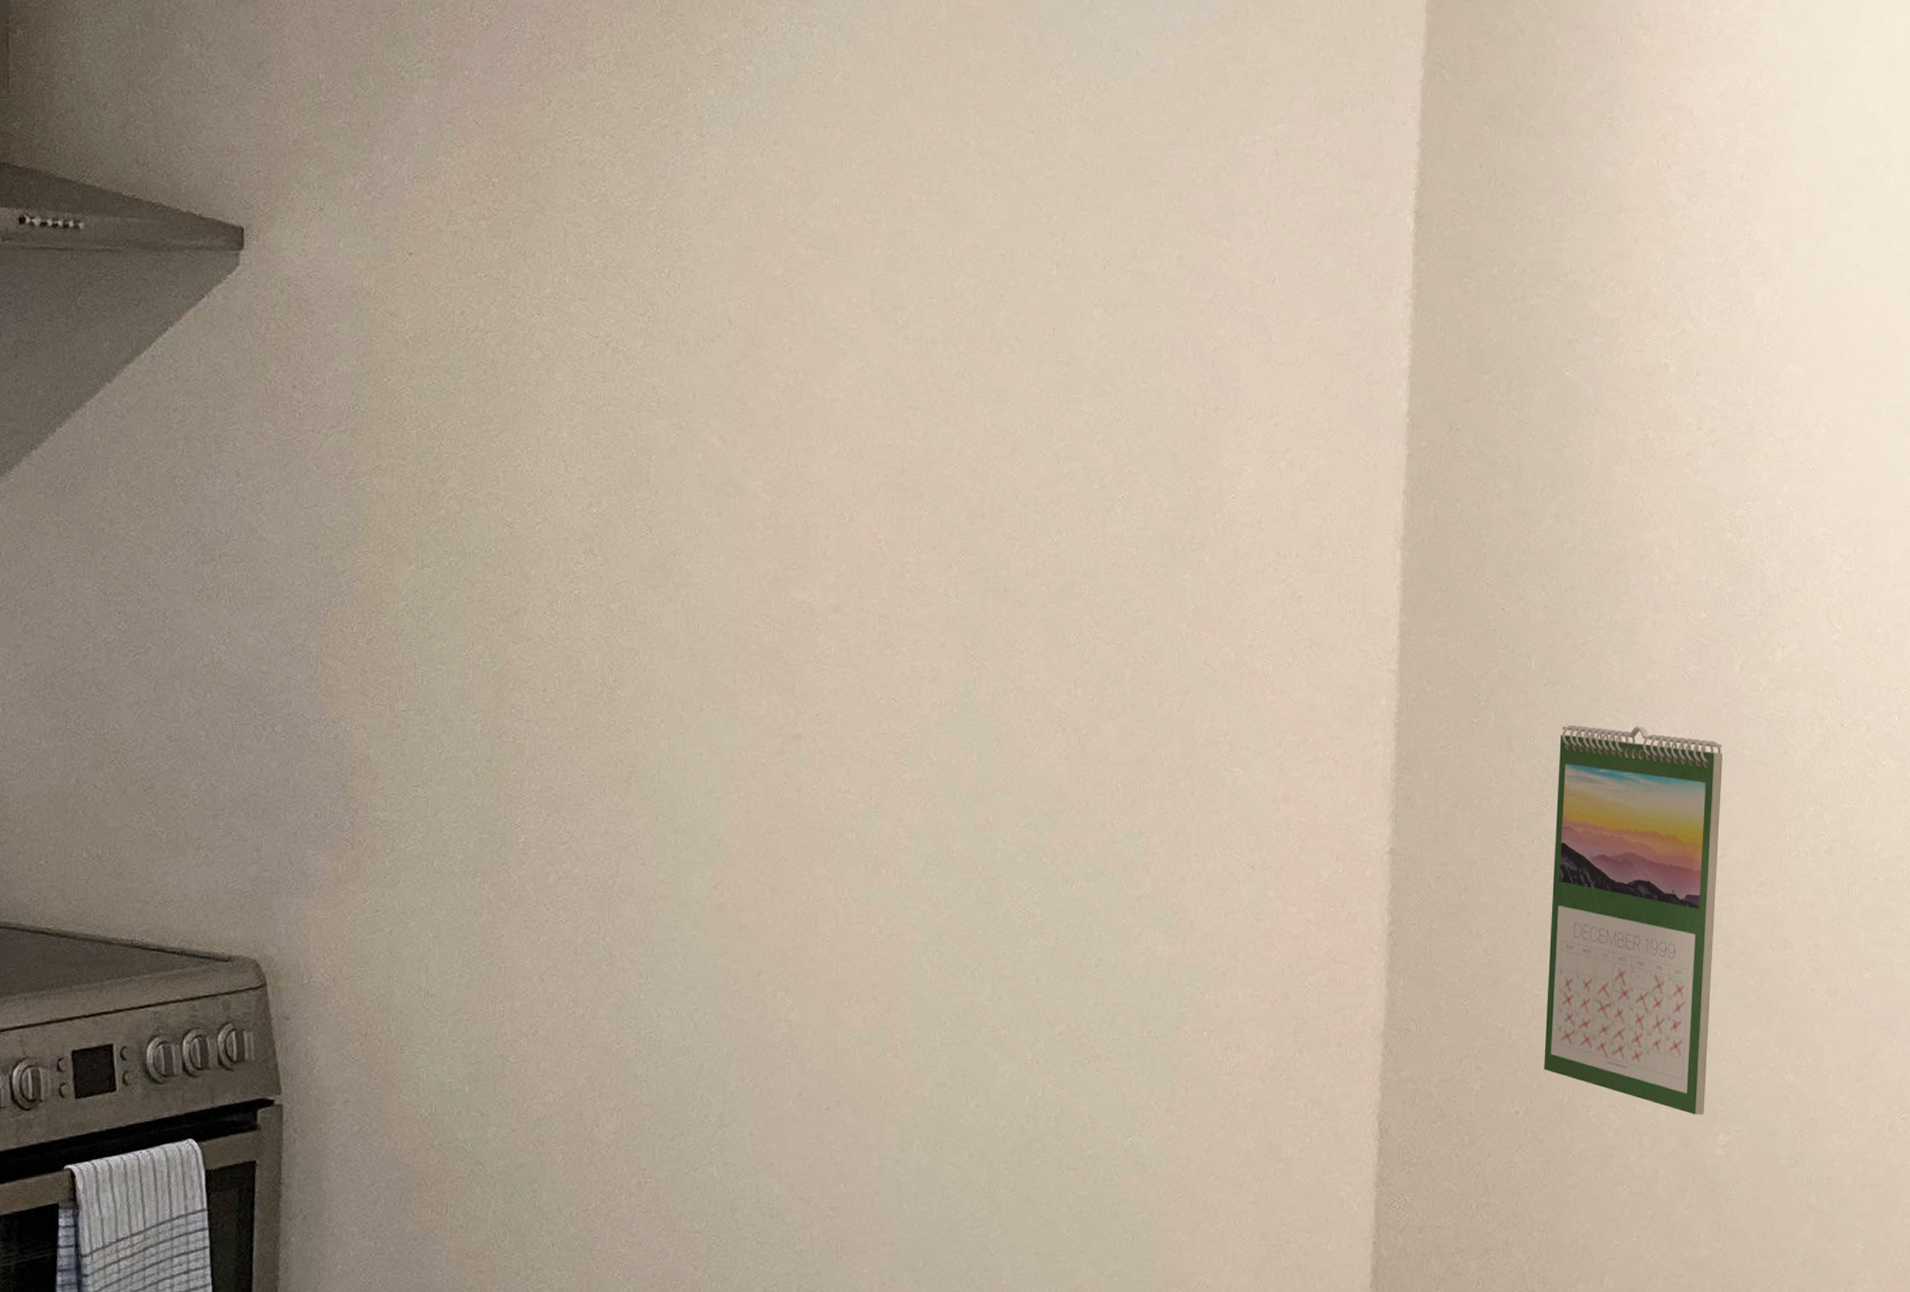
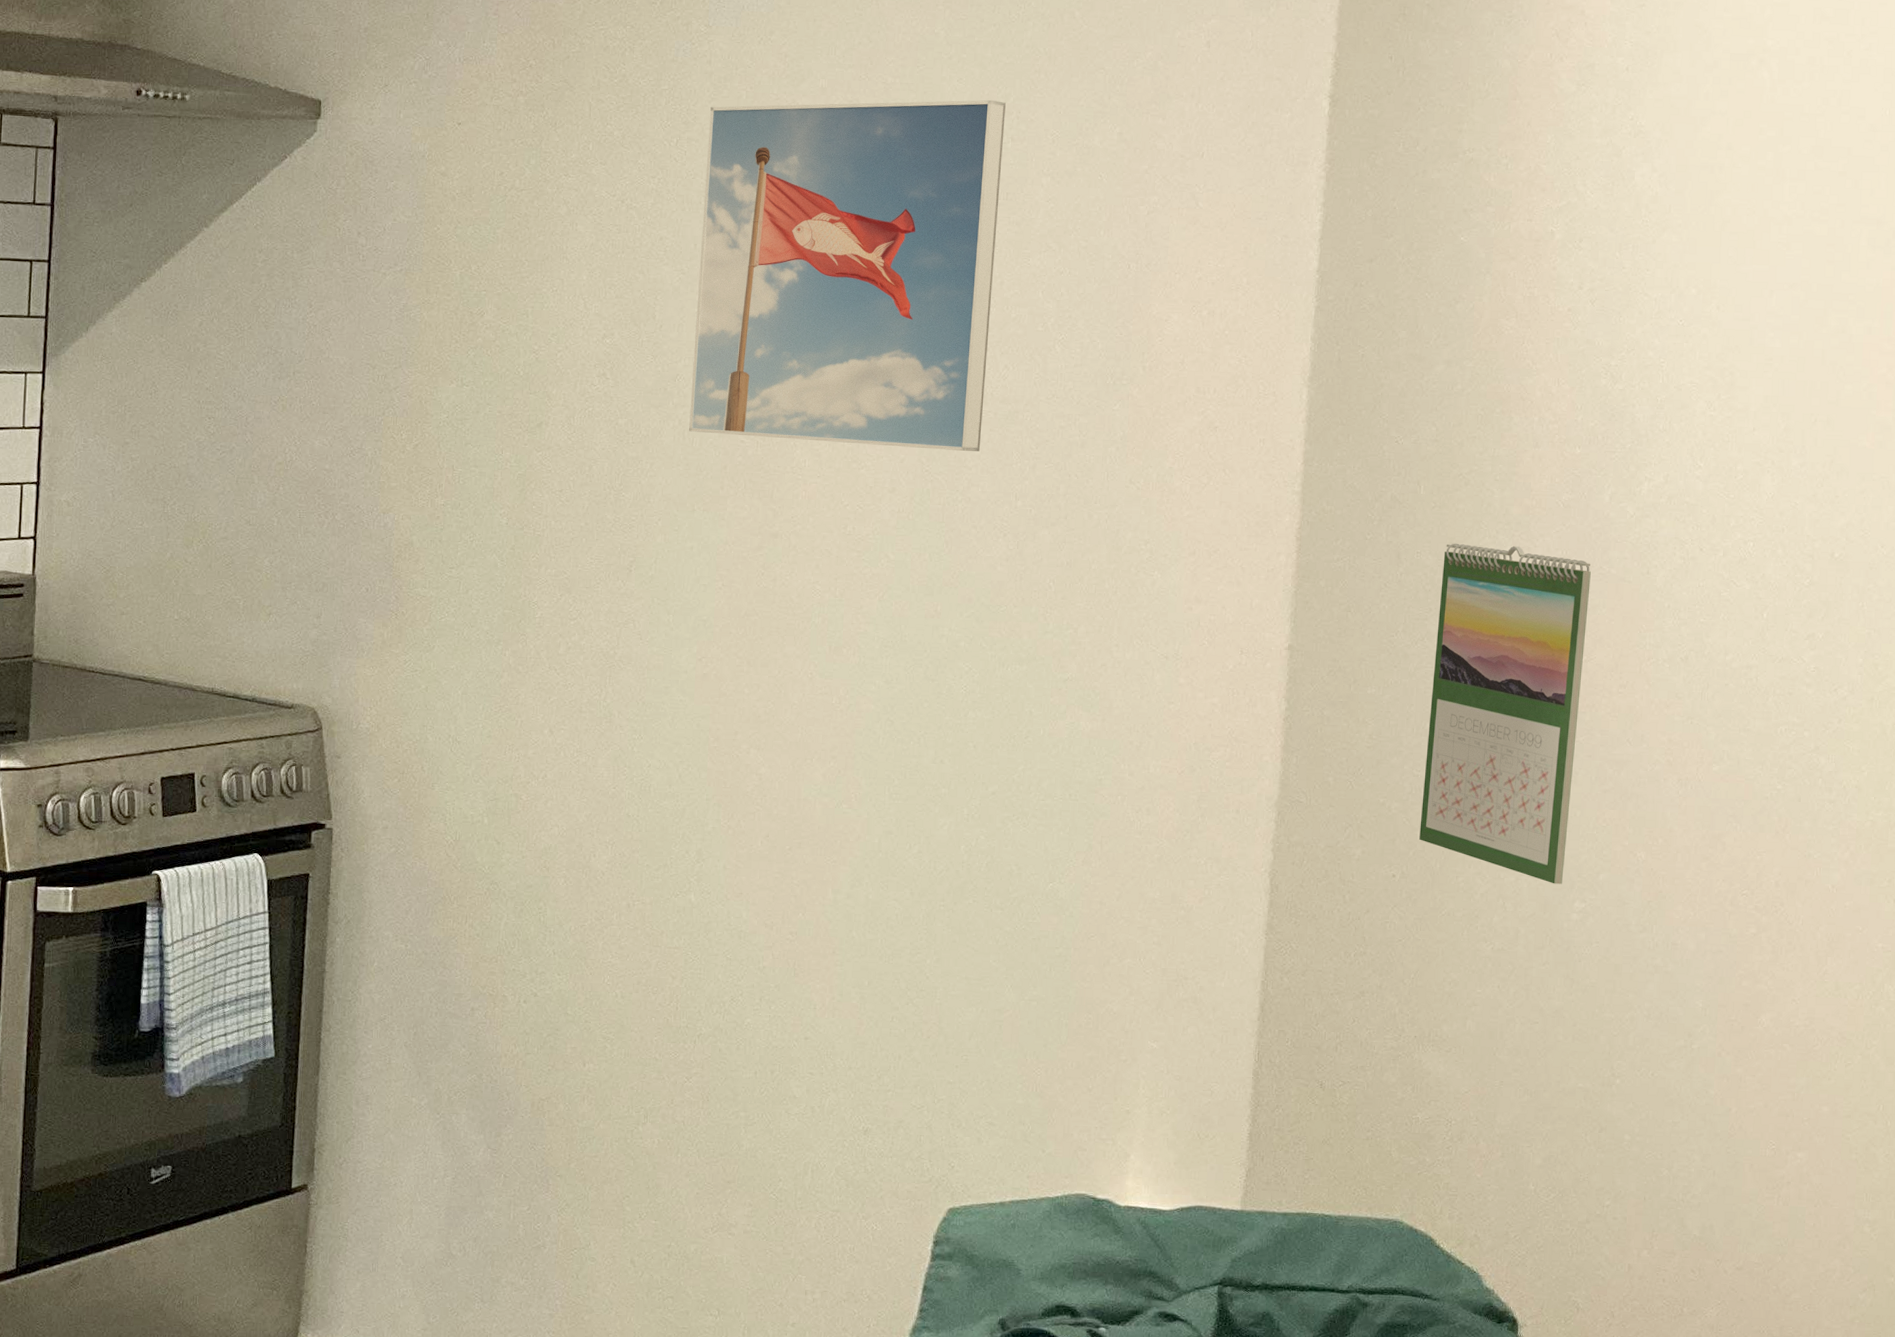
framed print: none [693,219,1048,633] -> present [689,99,1006,452]

